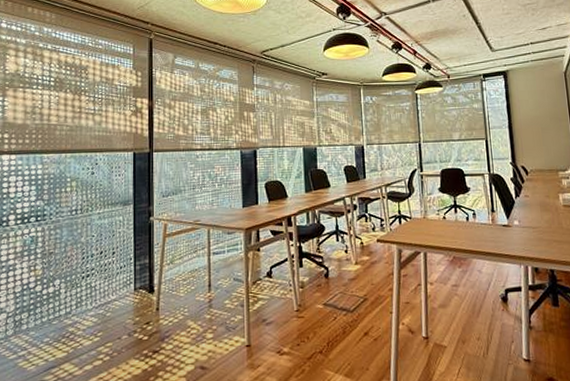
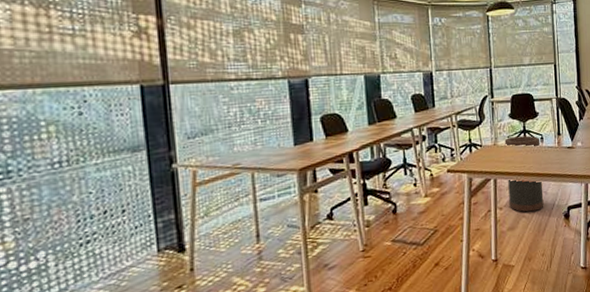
trash can: none [434,210,478,290] -> present [504,135,544,212]

